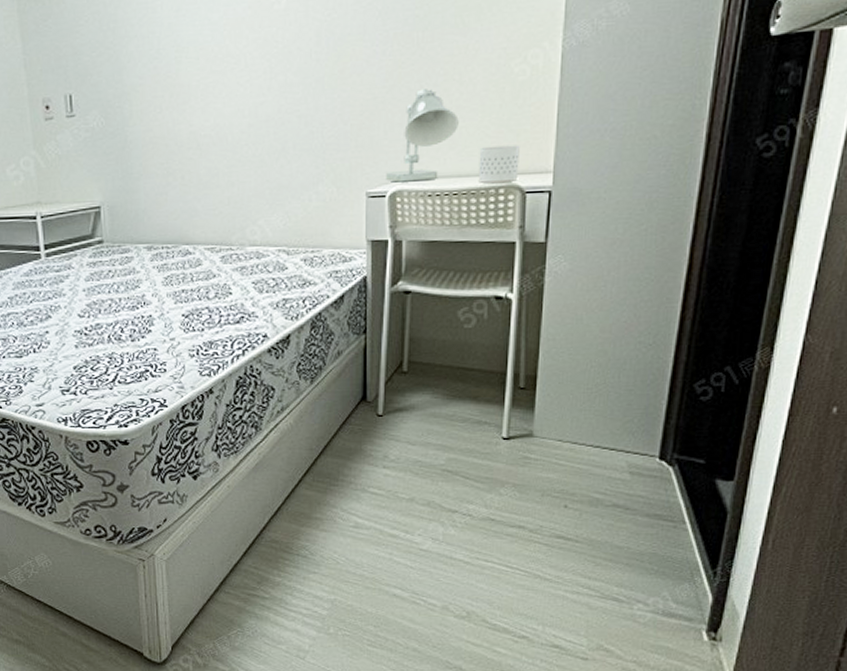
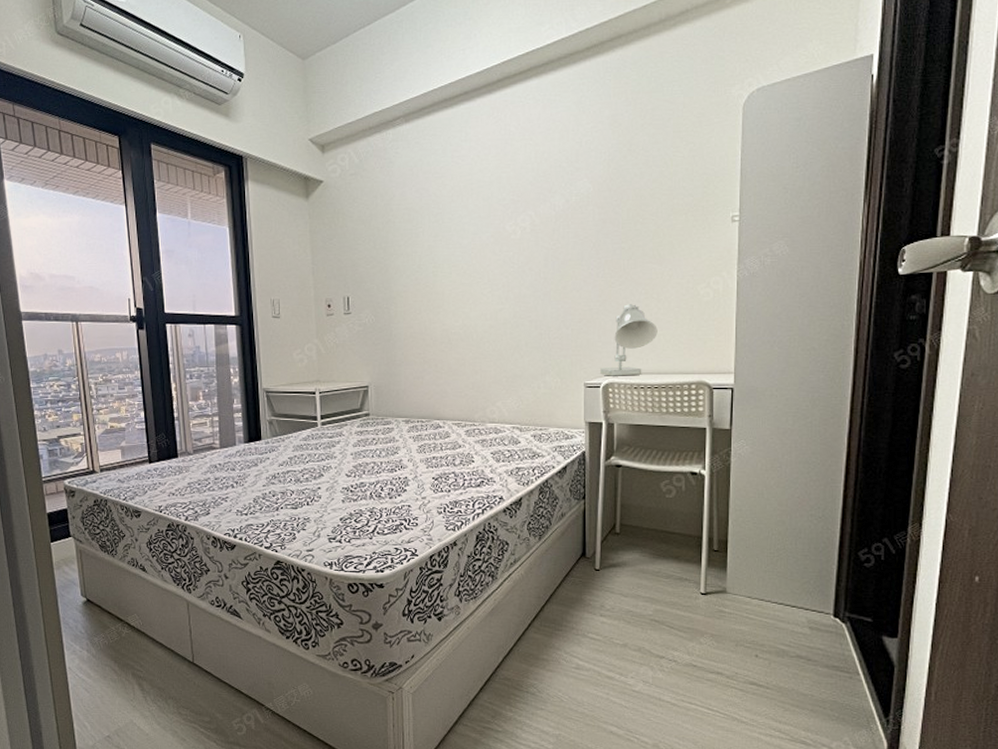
mug: present [478,145,520,184] -> none [674,350,707,381]

